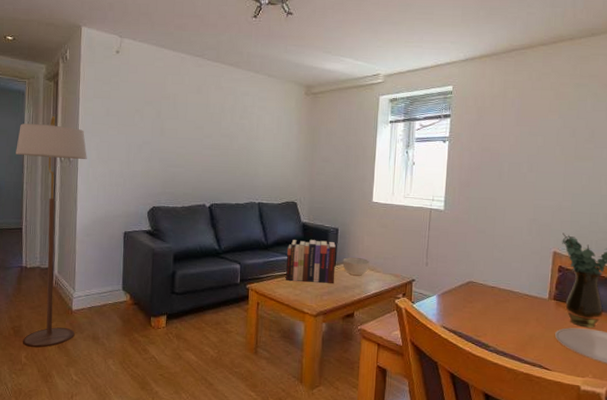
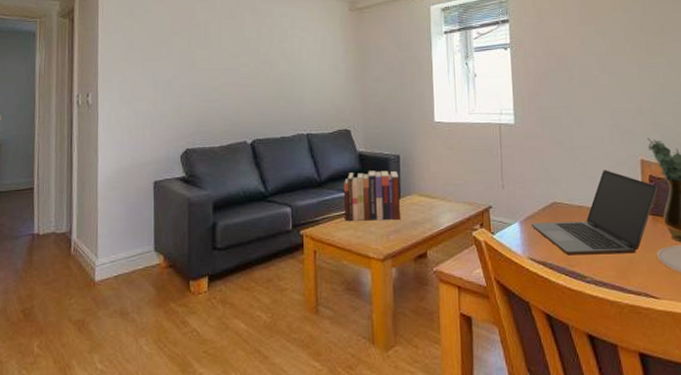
floor lamp: present [16,116,87,348] -> none [25,56,109,334]
bowl: present [342,257,370,276] -> none [408,186,439,208]
laptop: none [447,257,566,331] -> present [531,170,659,256]

